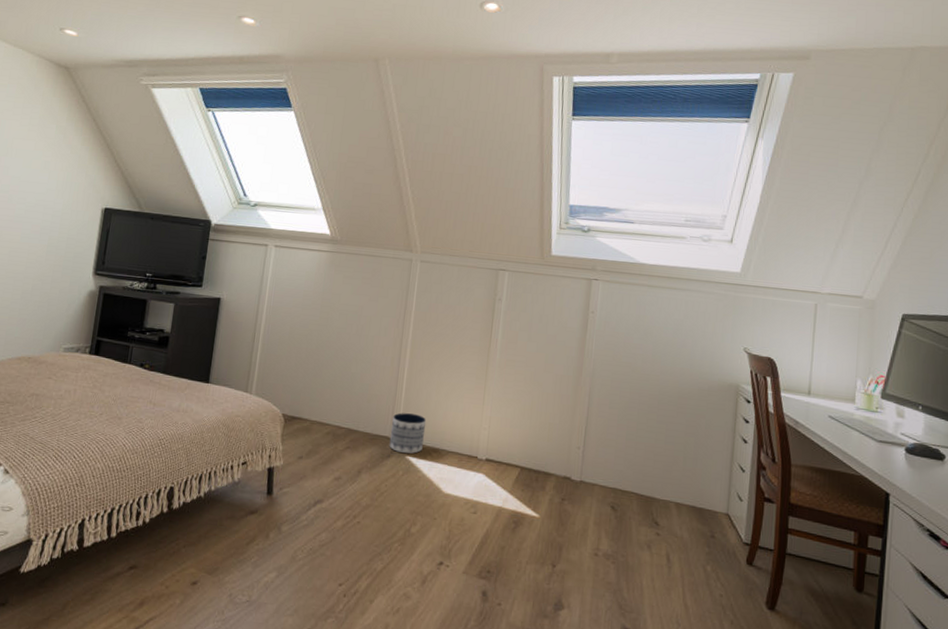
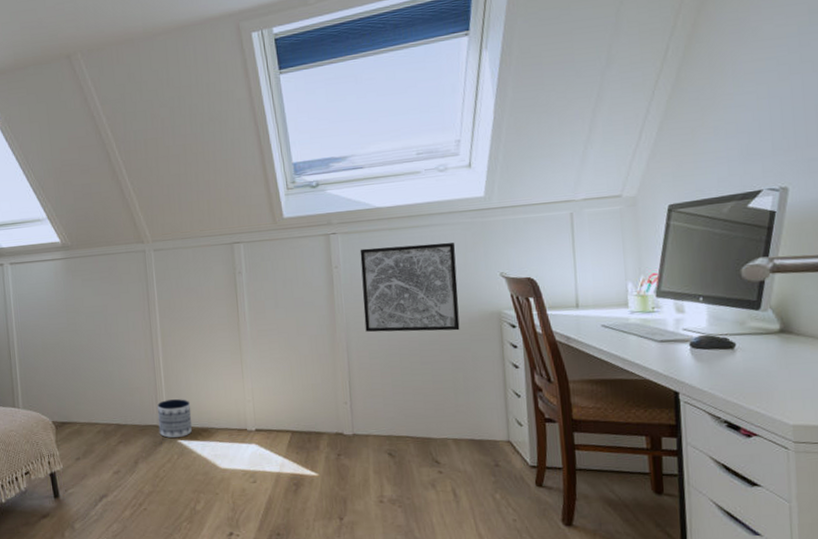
wall art: none [610,299,707,396] -> present [360,242,460,332]

